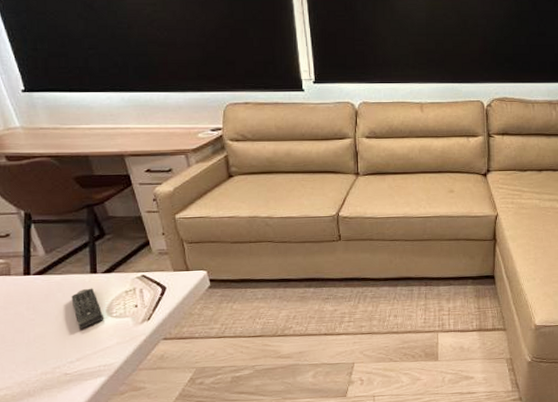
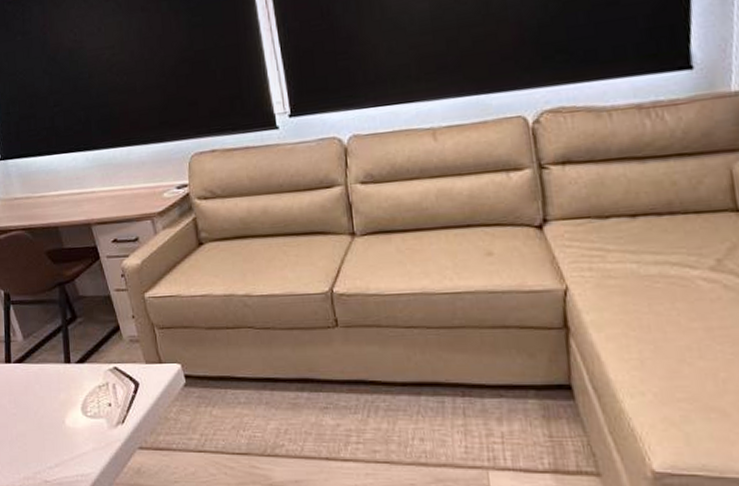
remote control: present [71,288,104,330] -> none [48,380,80,429]

